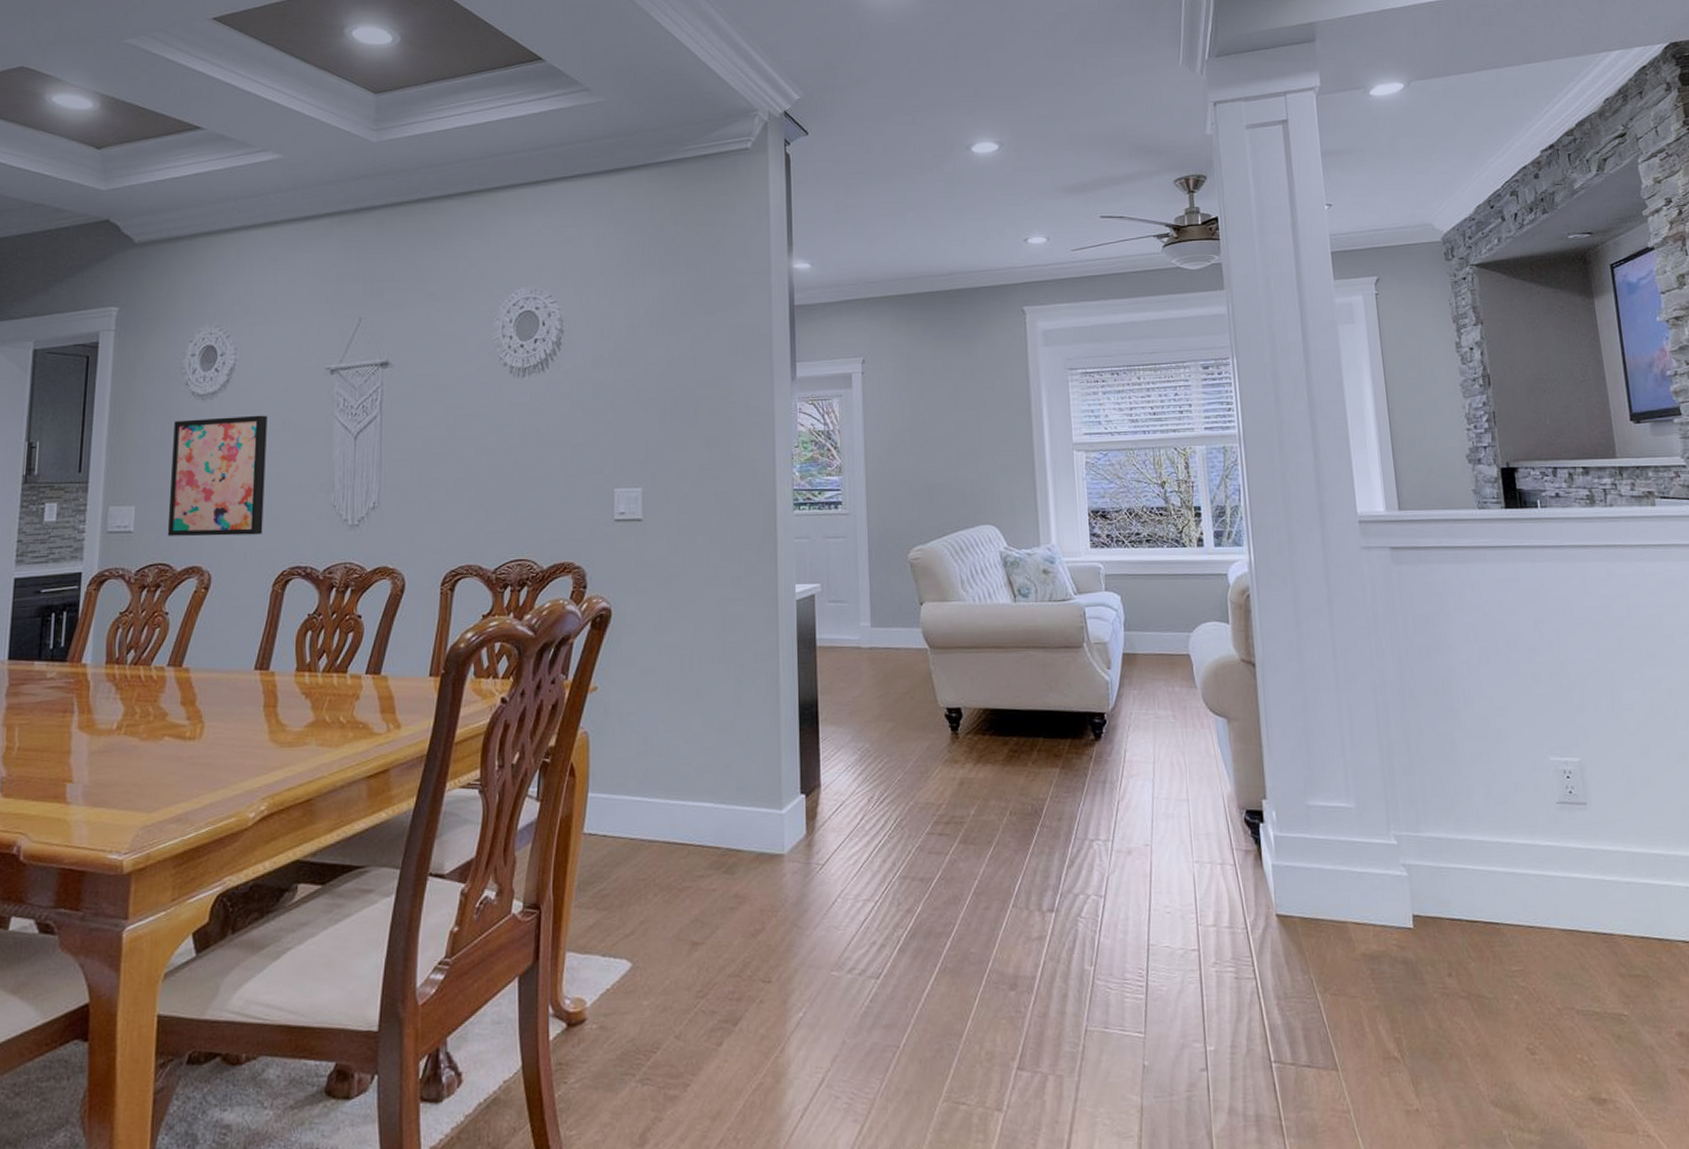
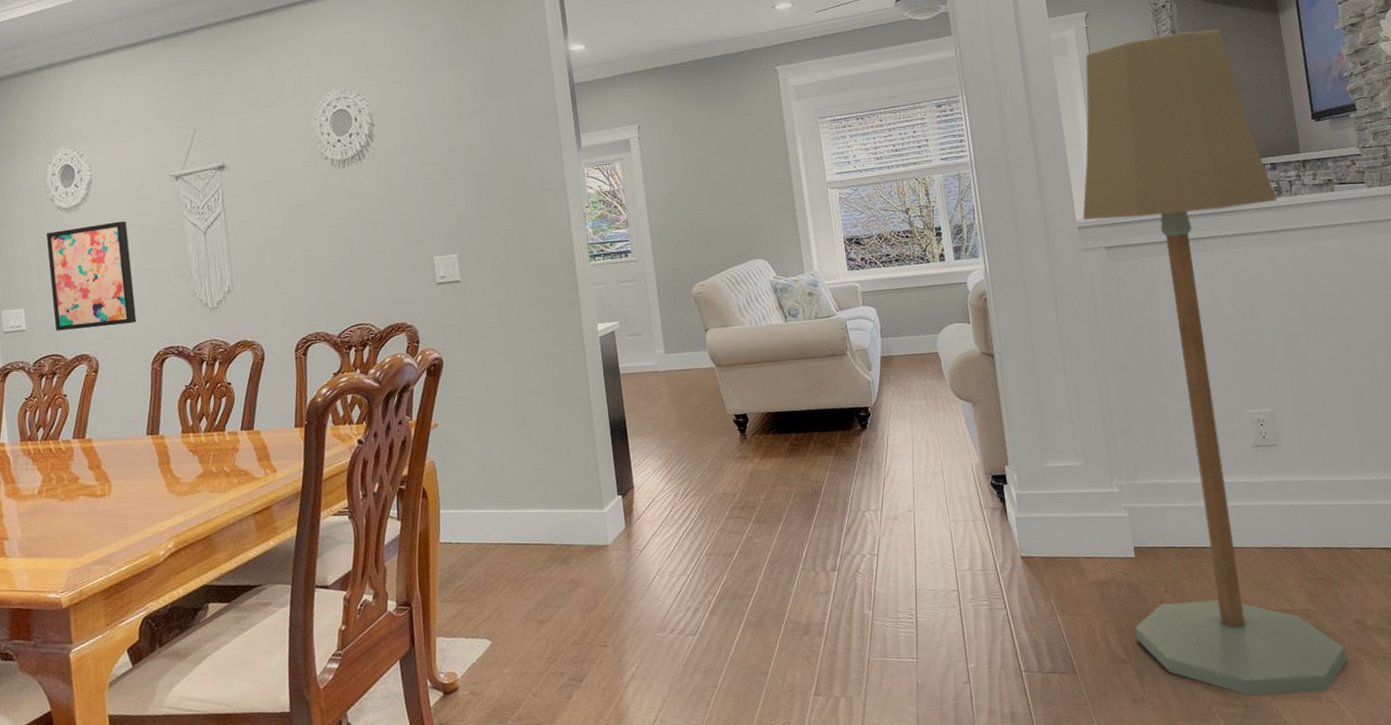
floor lamp: none [1364,309,1667,1123] -> present [1082,29,1346,697]

